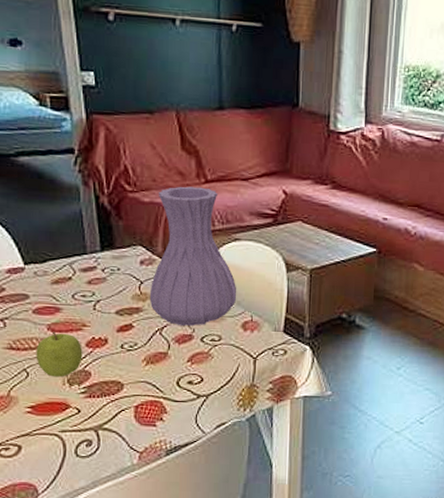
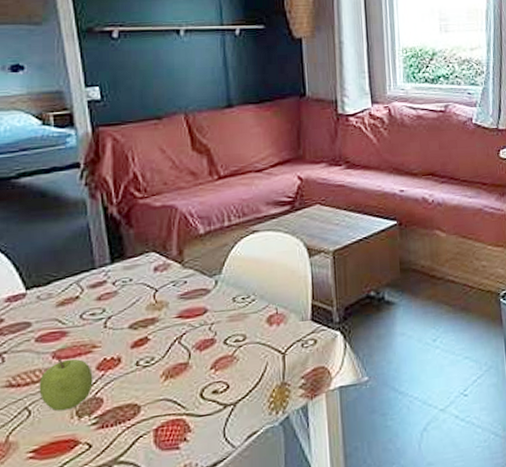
vase: present [149,186,237,326] -> none [165,184,260,331]

